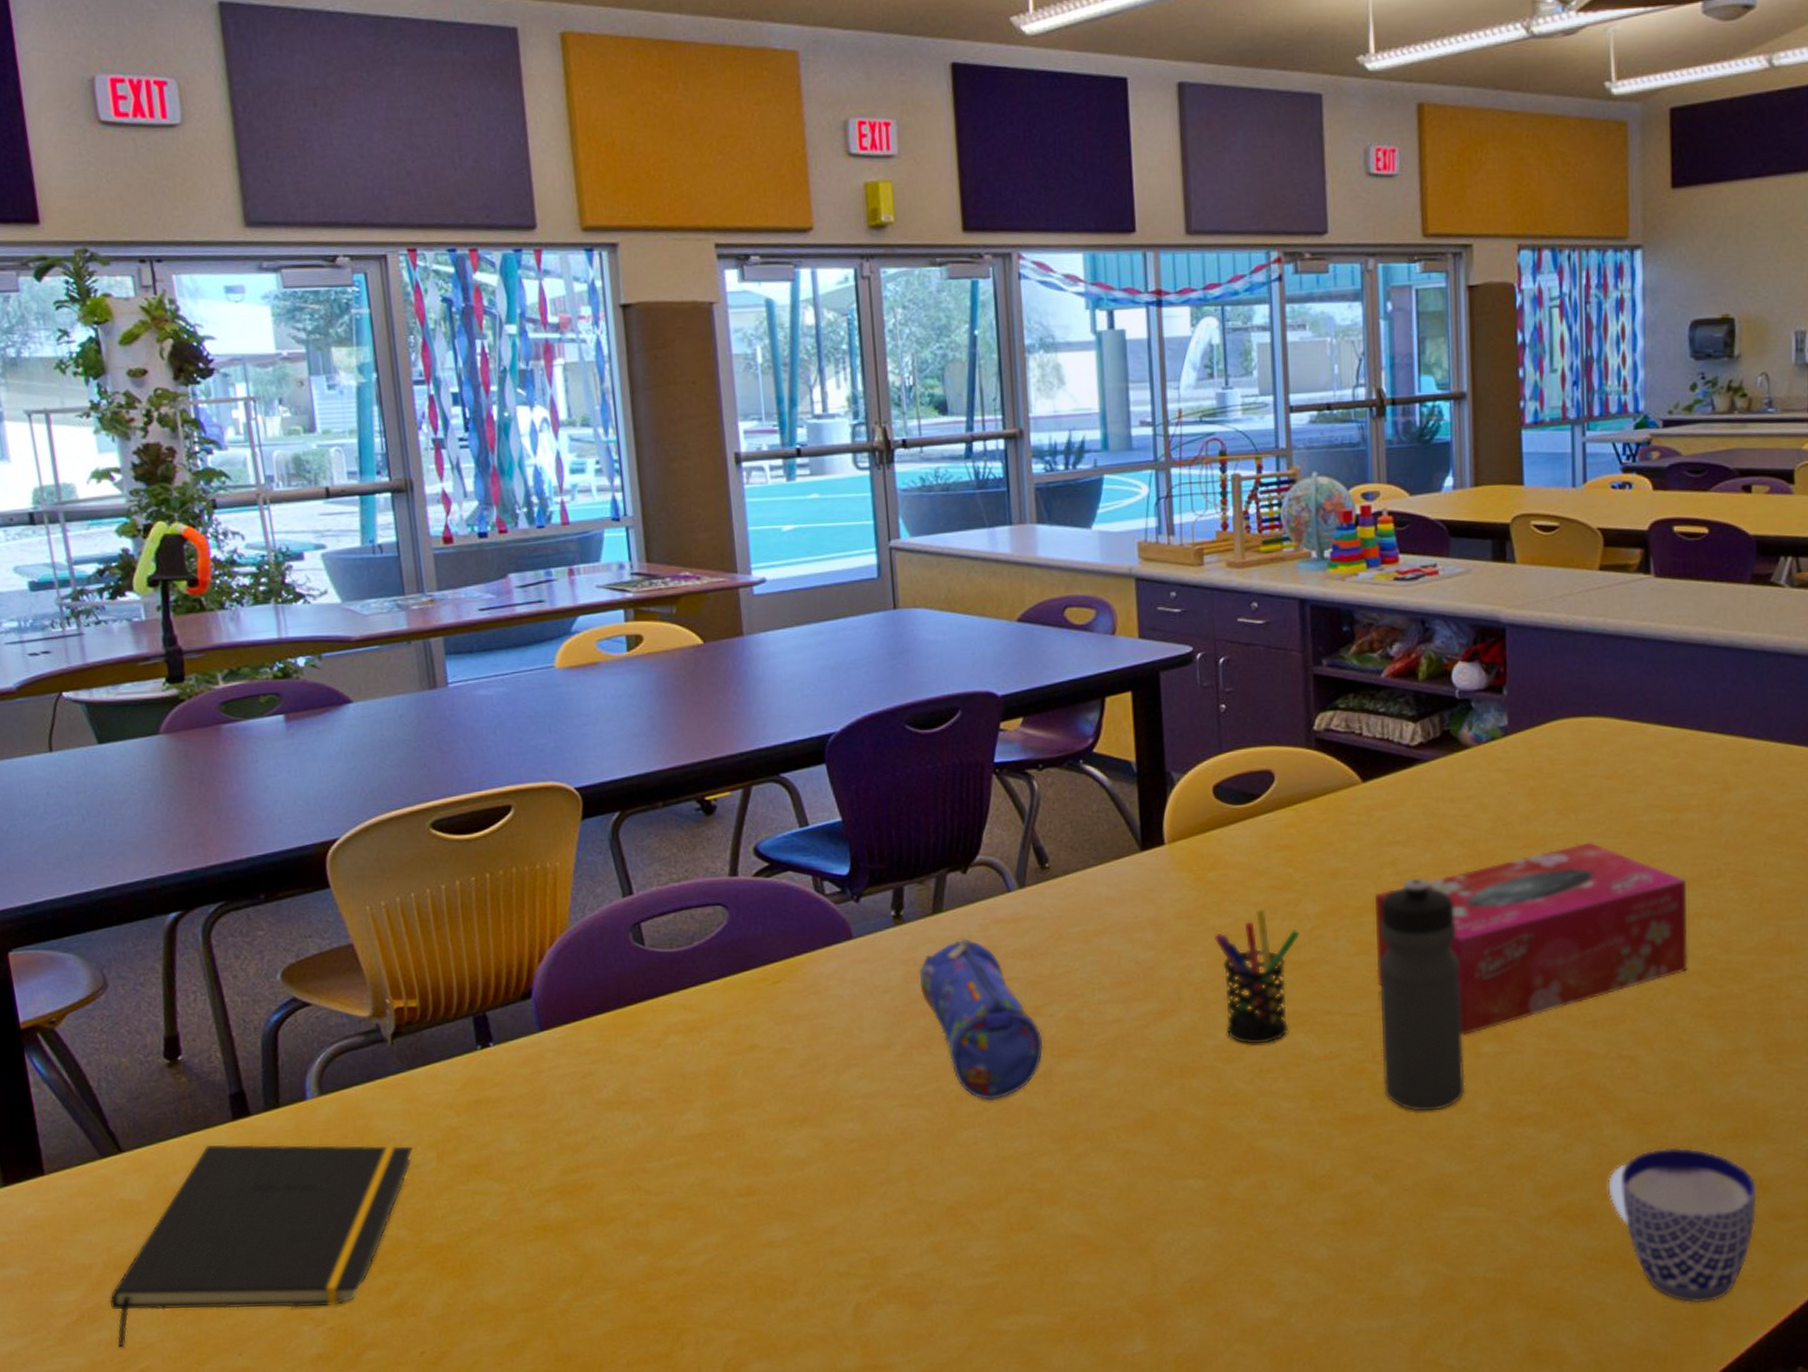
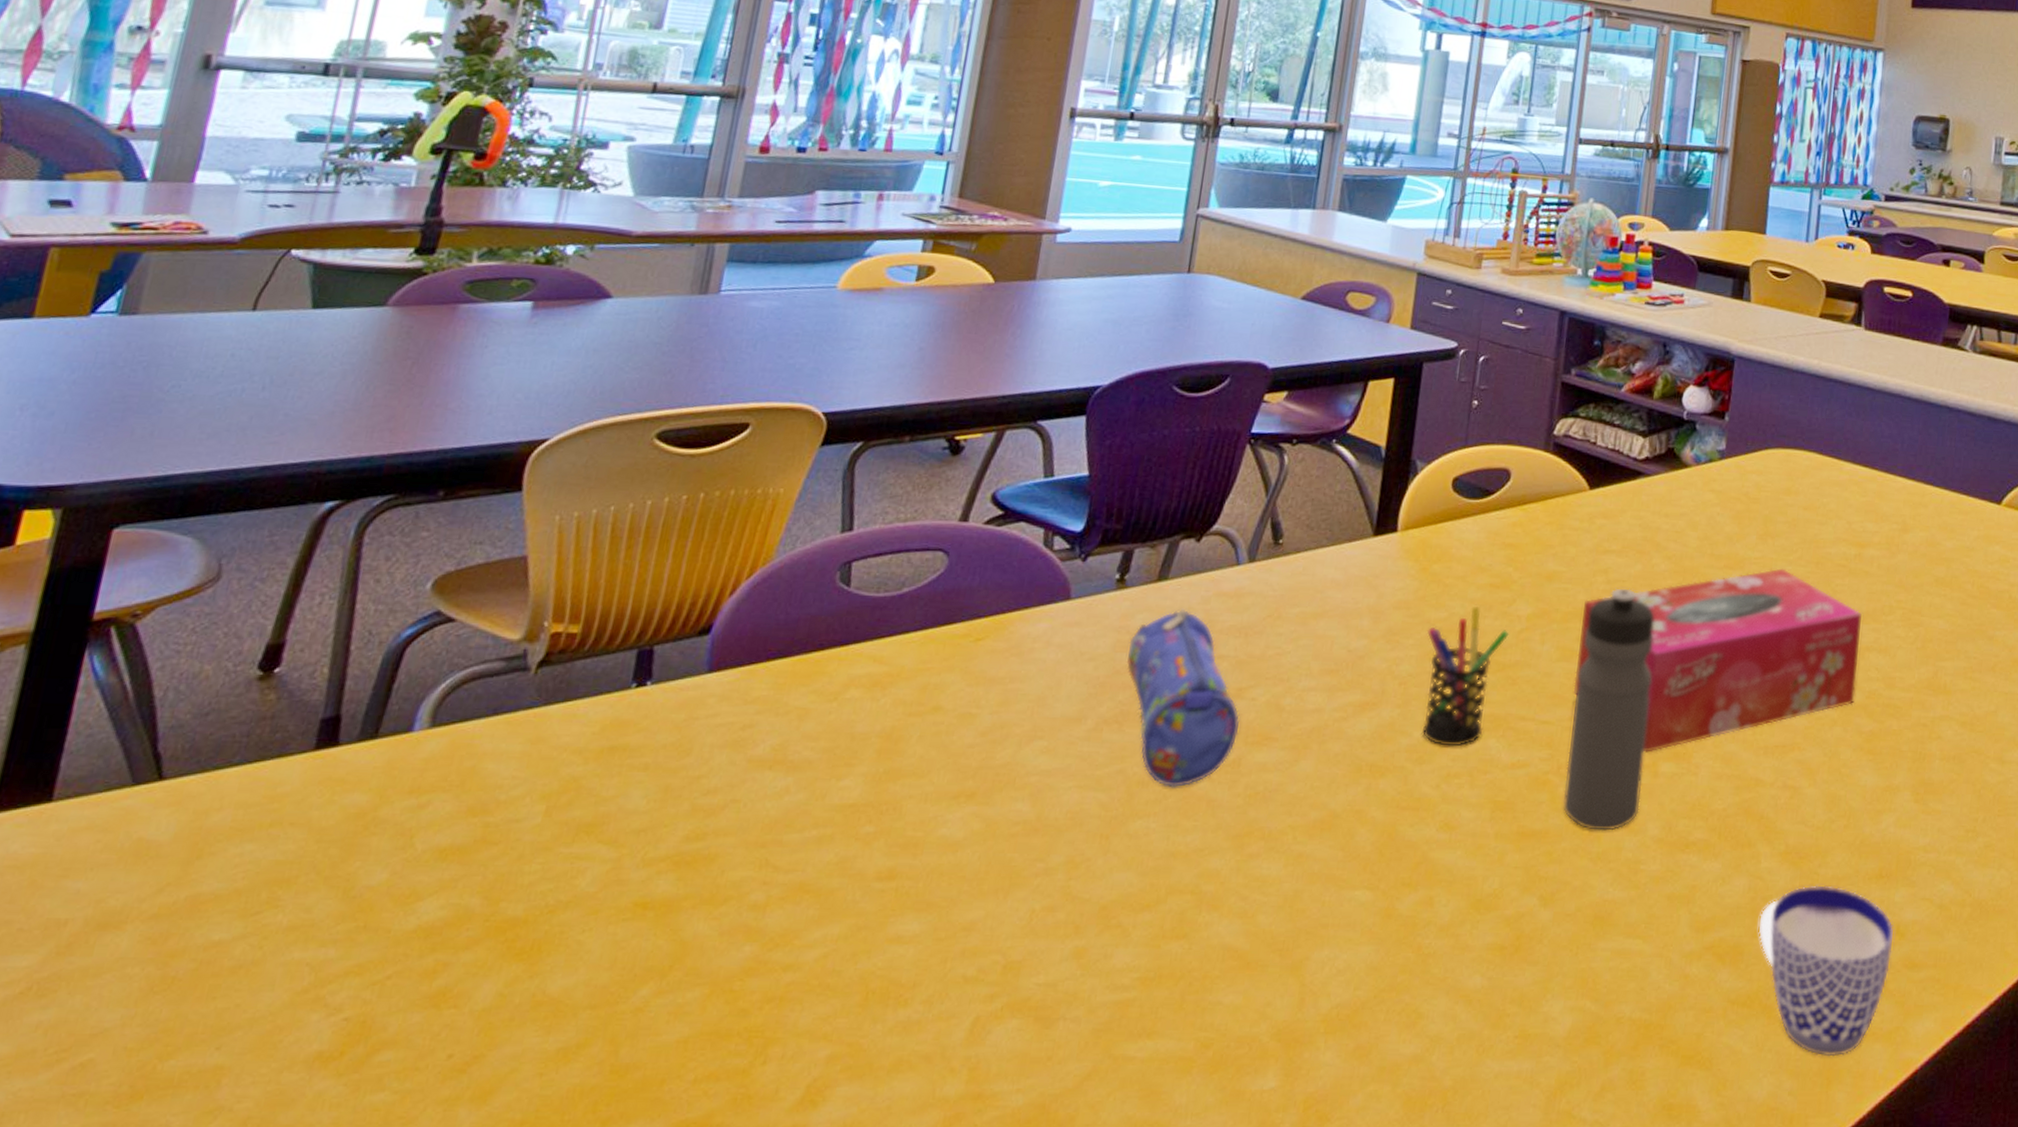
notepad: present [109,1144,413,1347] -> none [62,777,520,1032]

